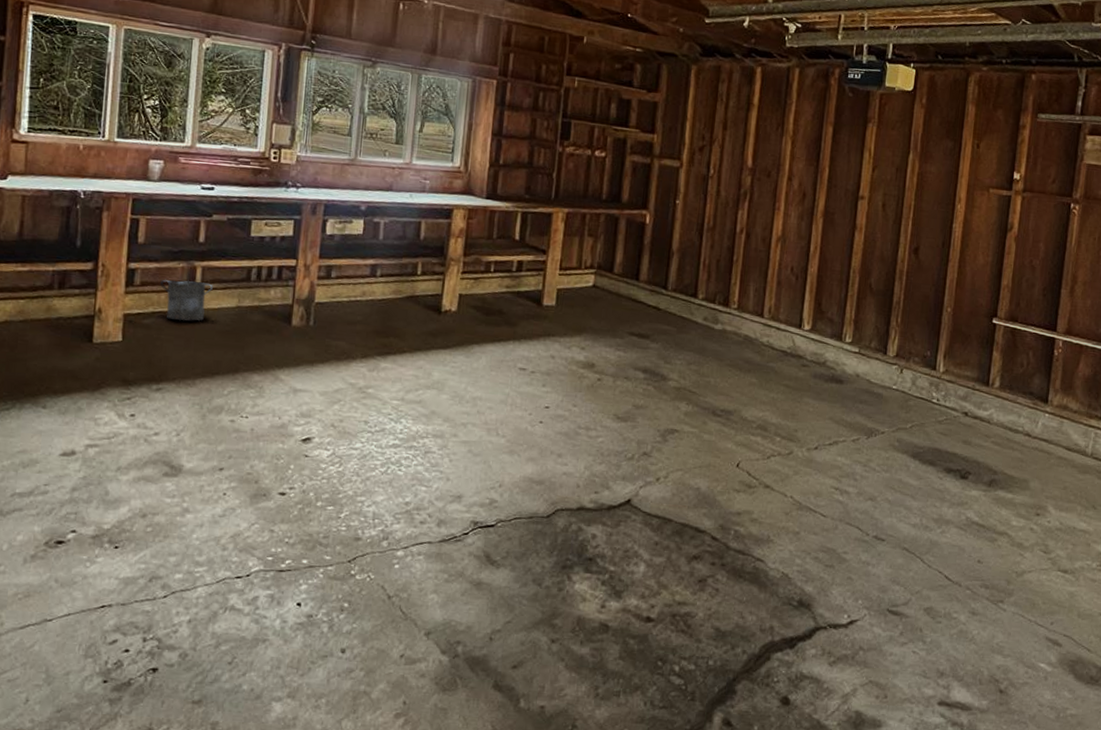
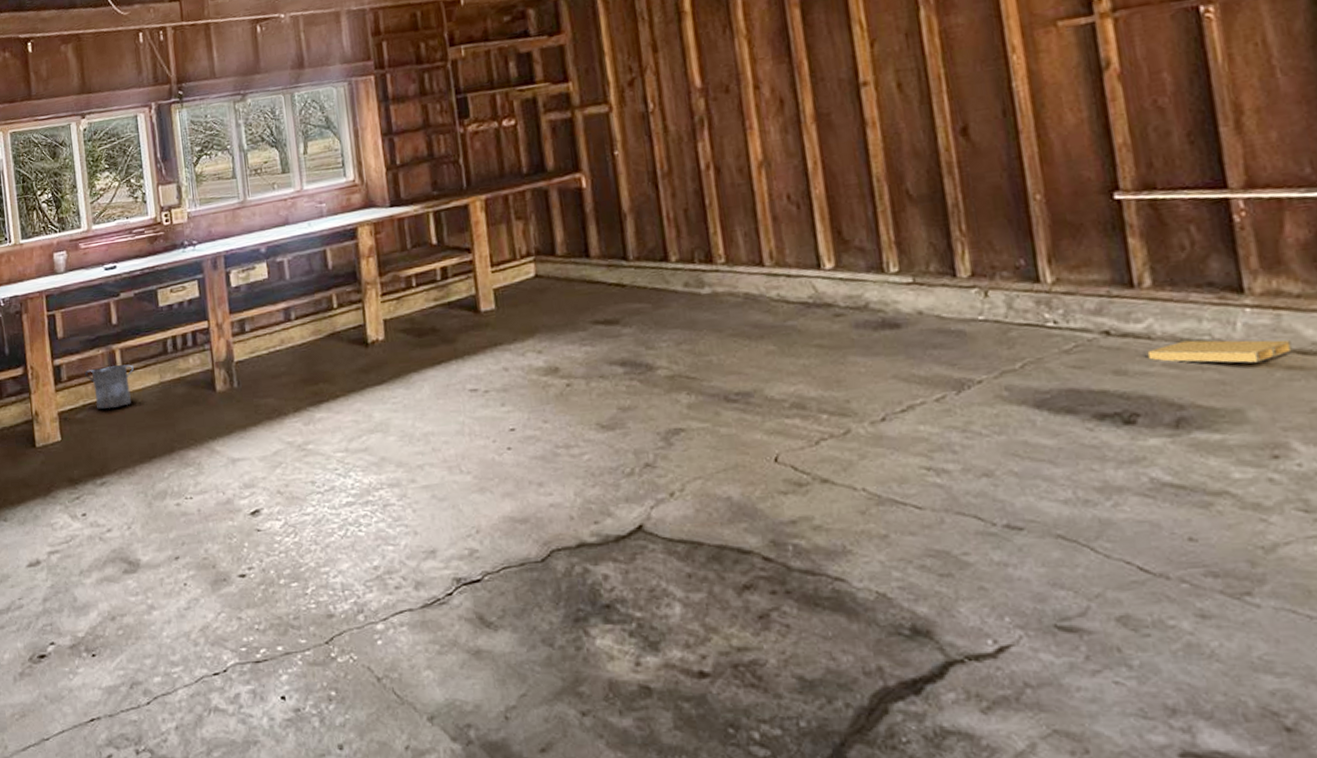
cardboard box: none [985,428,1064,451] -> present [1147,340,1292,364]

